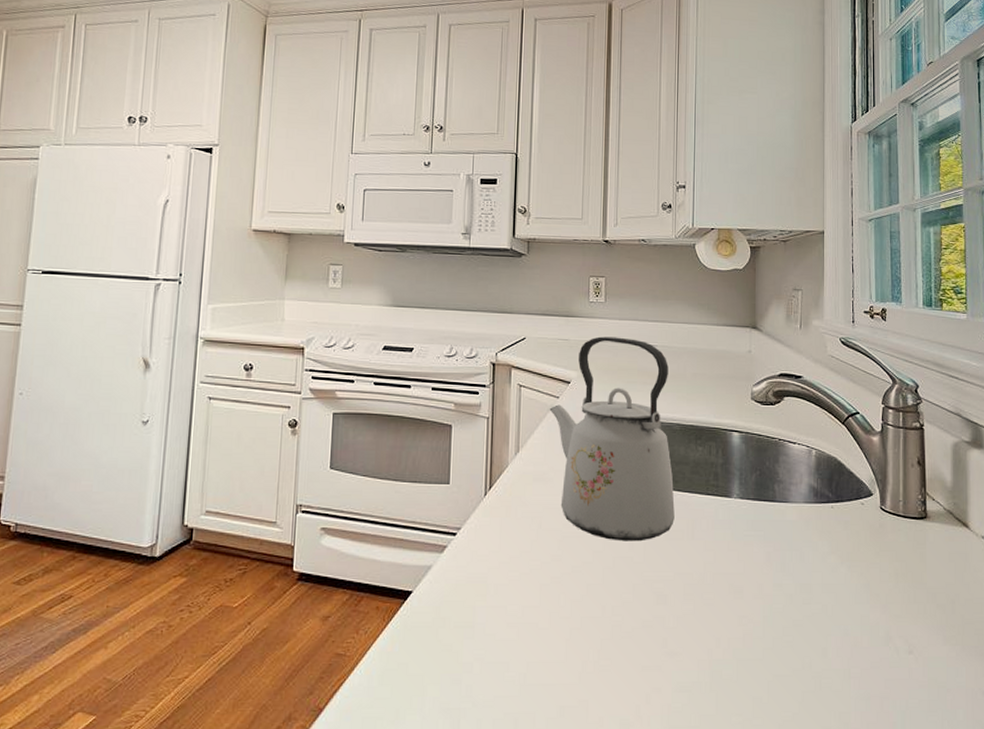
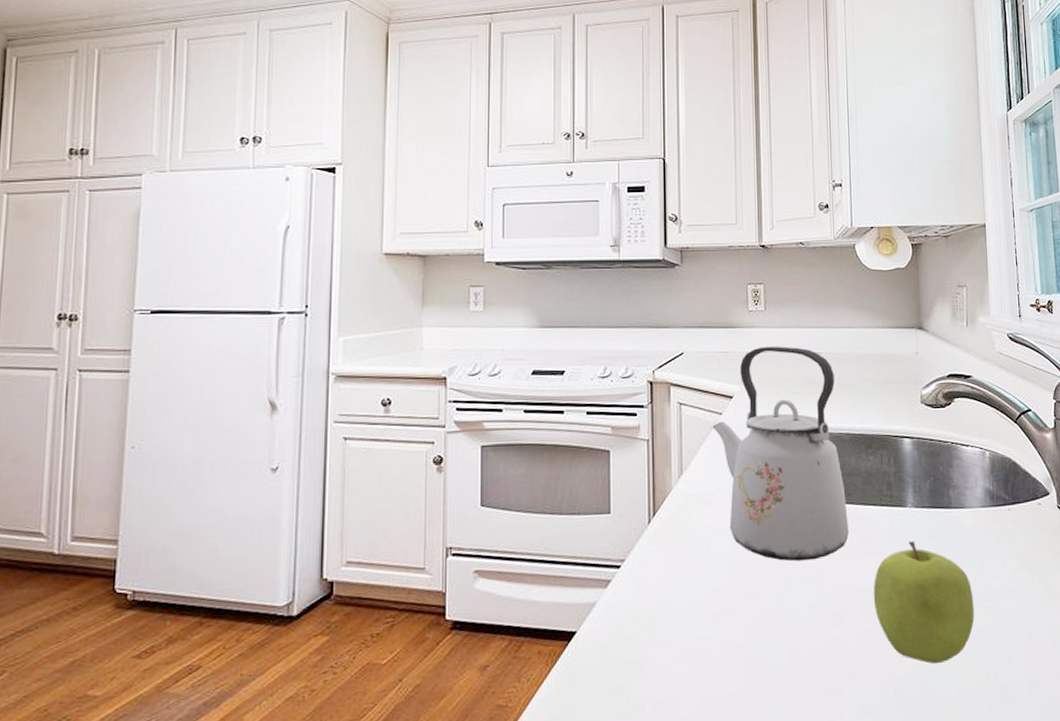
fruit: none [695,530,792,649] -> present [873,541,975,664]

